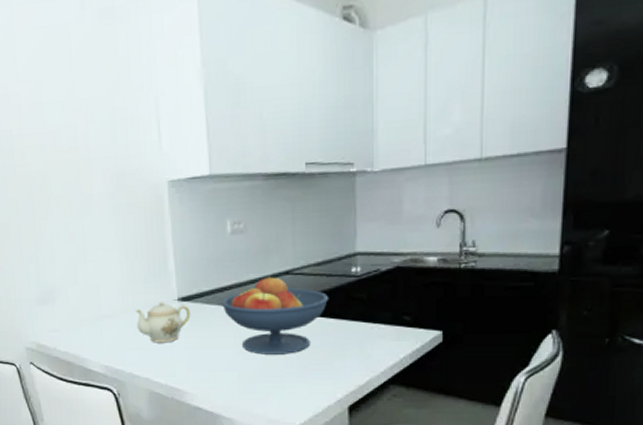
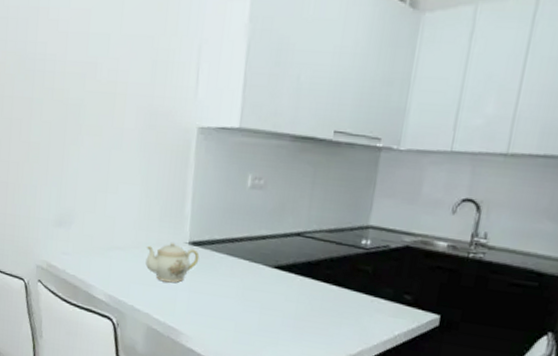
fruit bowl: present [221,276,329,355] -> none [229,234,336,313]

